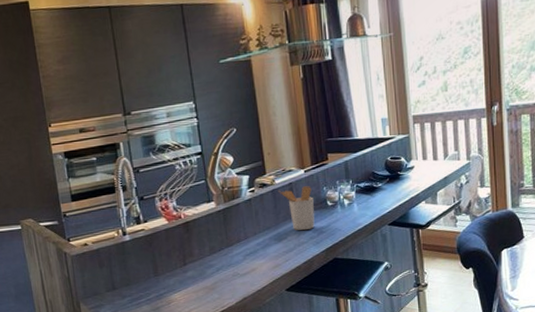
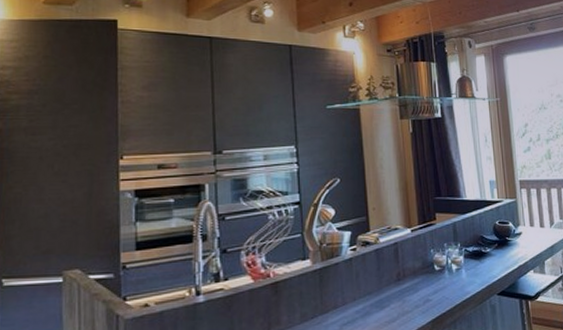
utensil holder: present [279,186,315,231] -> none [383,247,421,298]

